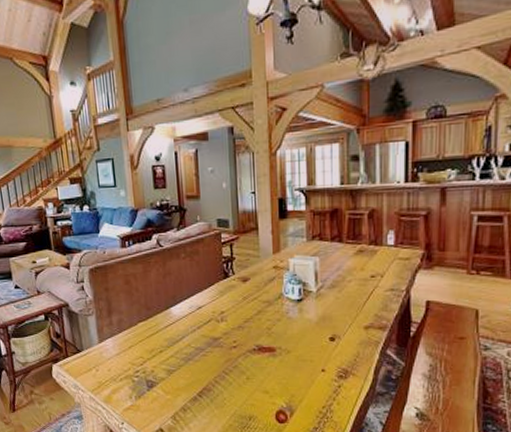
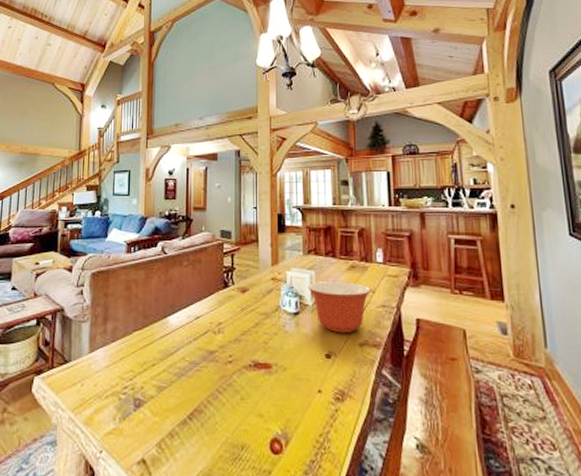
mixing bowl: none [311,267,379,317] -> present [307,282,371,332]

